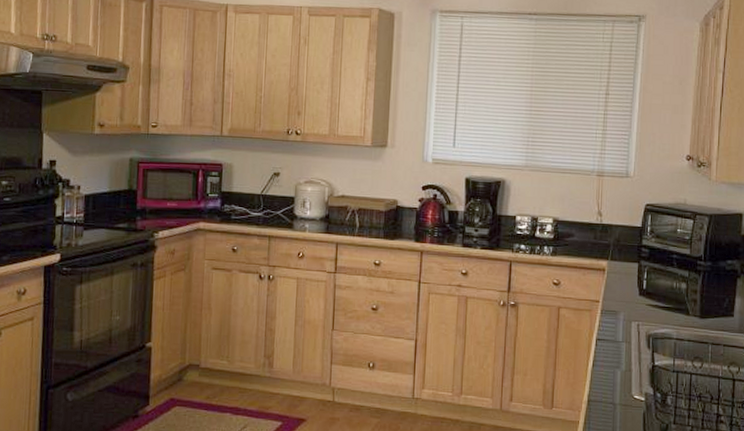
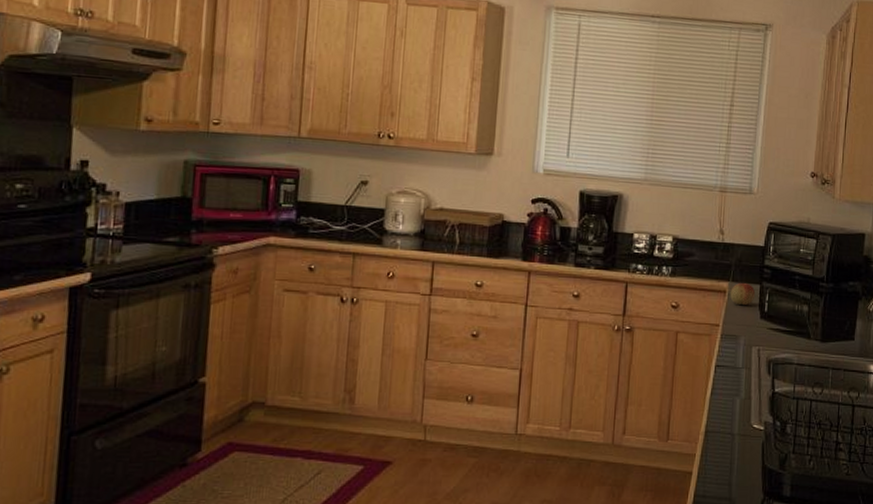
fruit: none [609,261,634,283] -> present [730,282,756,306]

